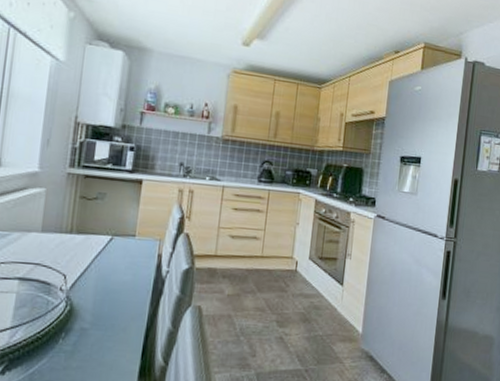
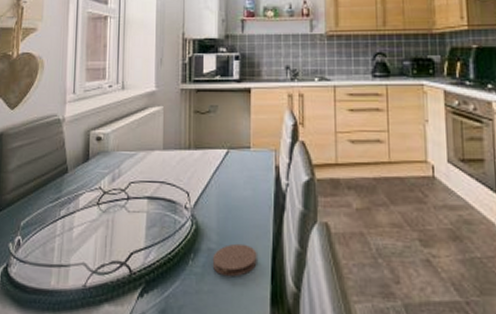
coaster: none [83,323,131,354] -> present [212,243,257,277]

